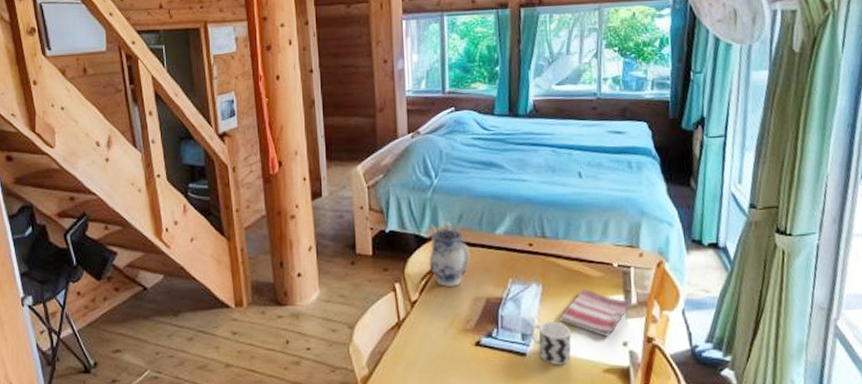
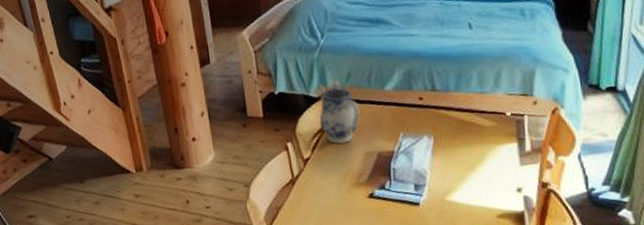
cup: present [530,321,571,366] -> none [423,171,465,213]
dish towel: present [559,289,629,337] -> none [451,139,523,184]

